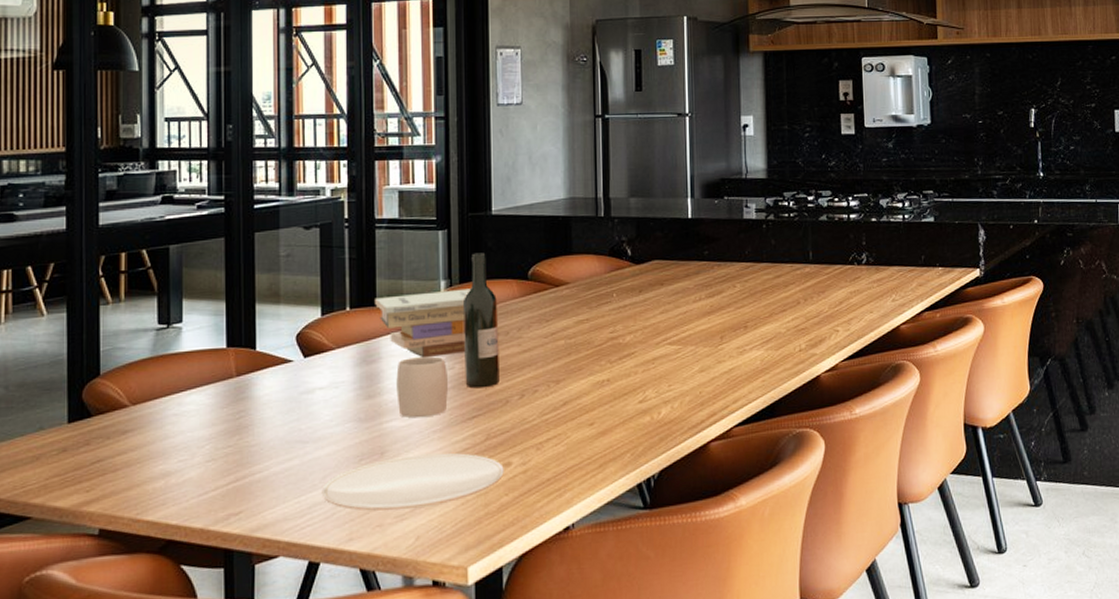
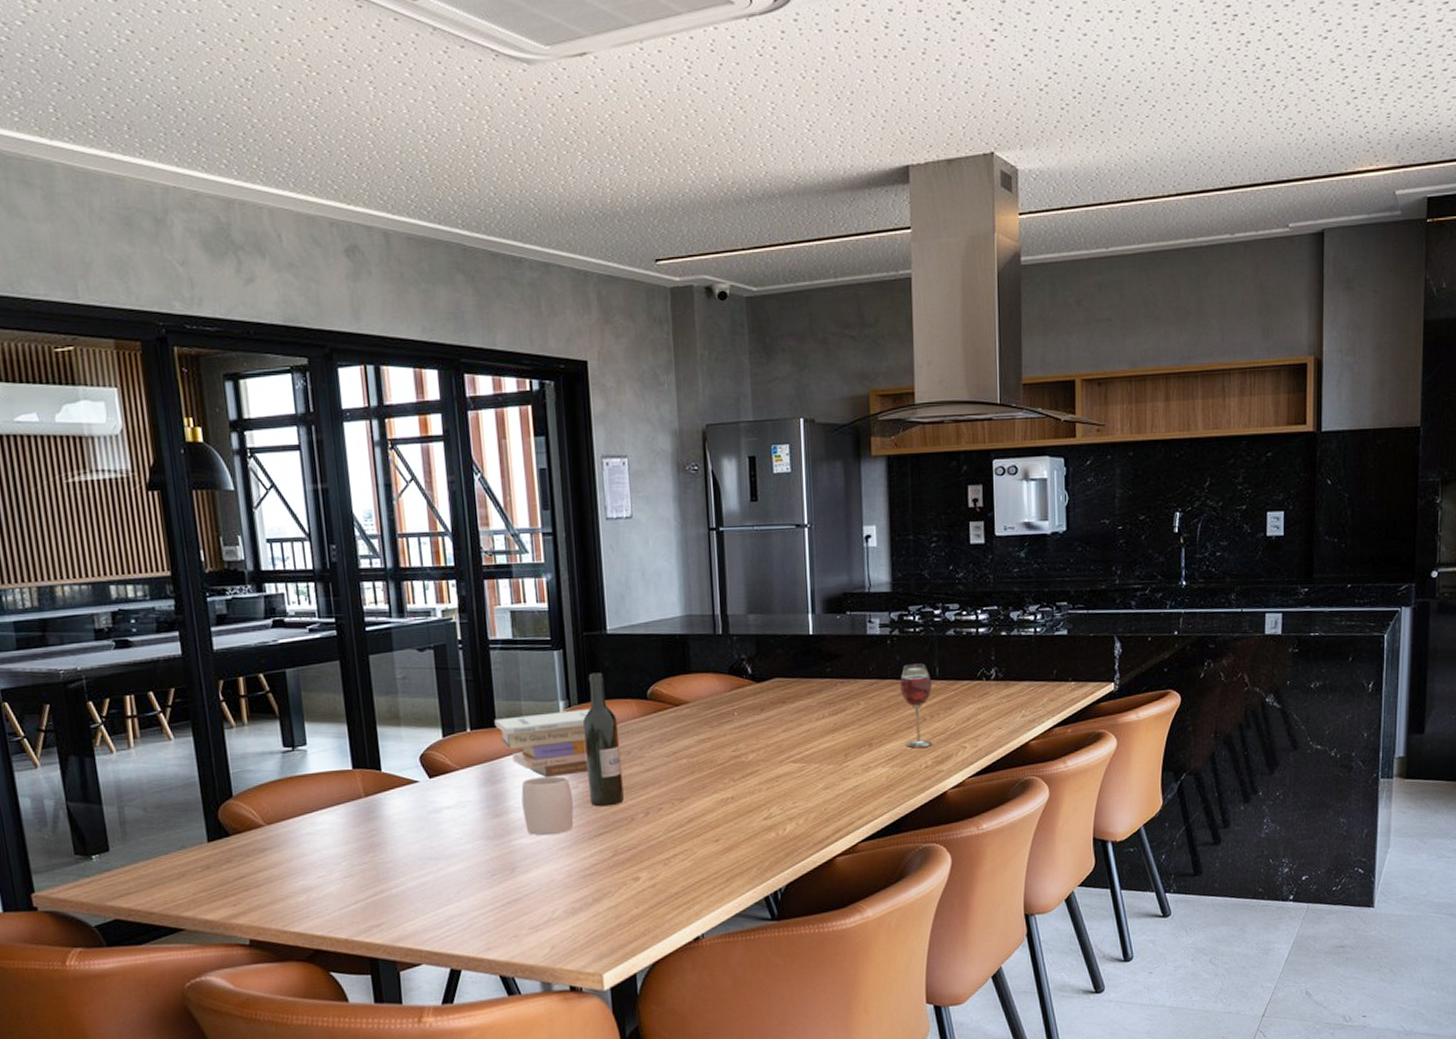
plate: present [321,453,504,511] -> none [457,868,633,923]
wineglass: none [775,248,806,331] -> present [900,663,932,748]

